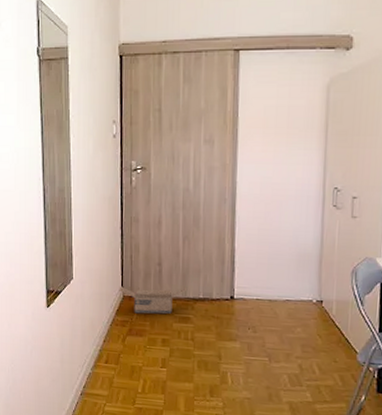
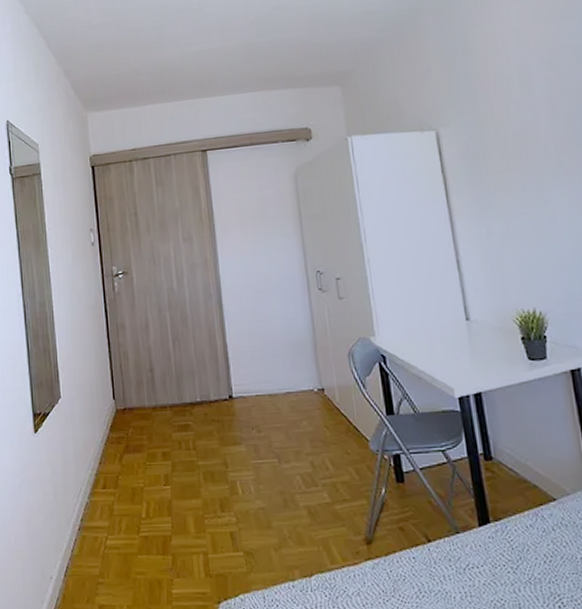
cardboard box: present [119,286,188,314] -> none [111,391,183,428]

